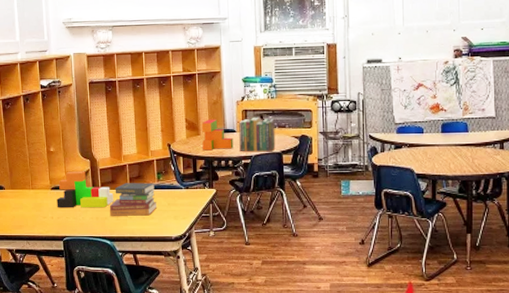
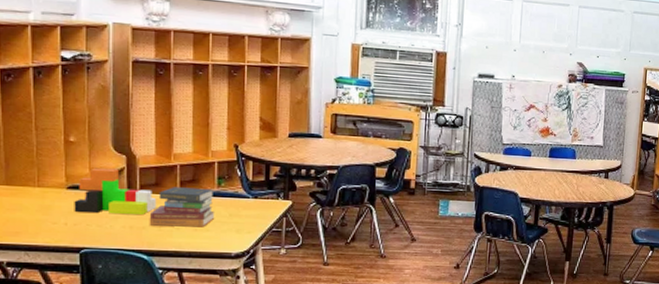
toy blocks: present [202,119,234,151] -> none [279,120,318,157]
books: present [239,117,276,152] -> none [325,122,370,163]

